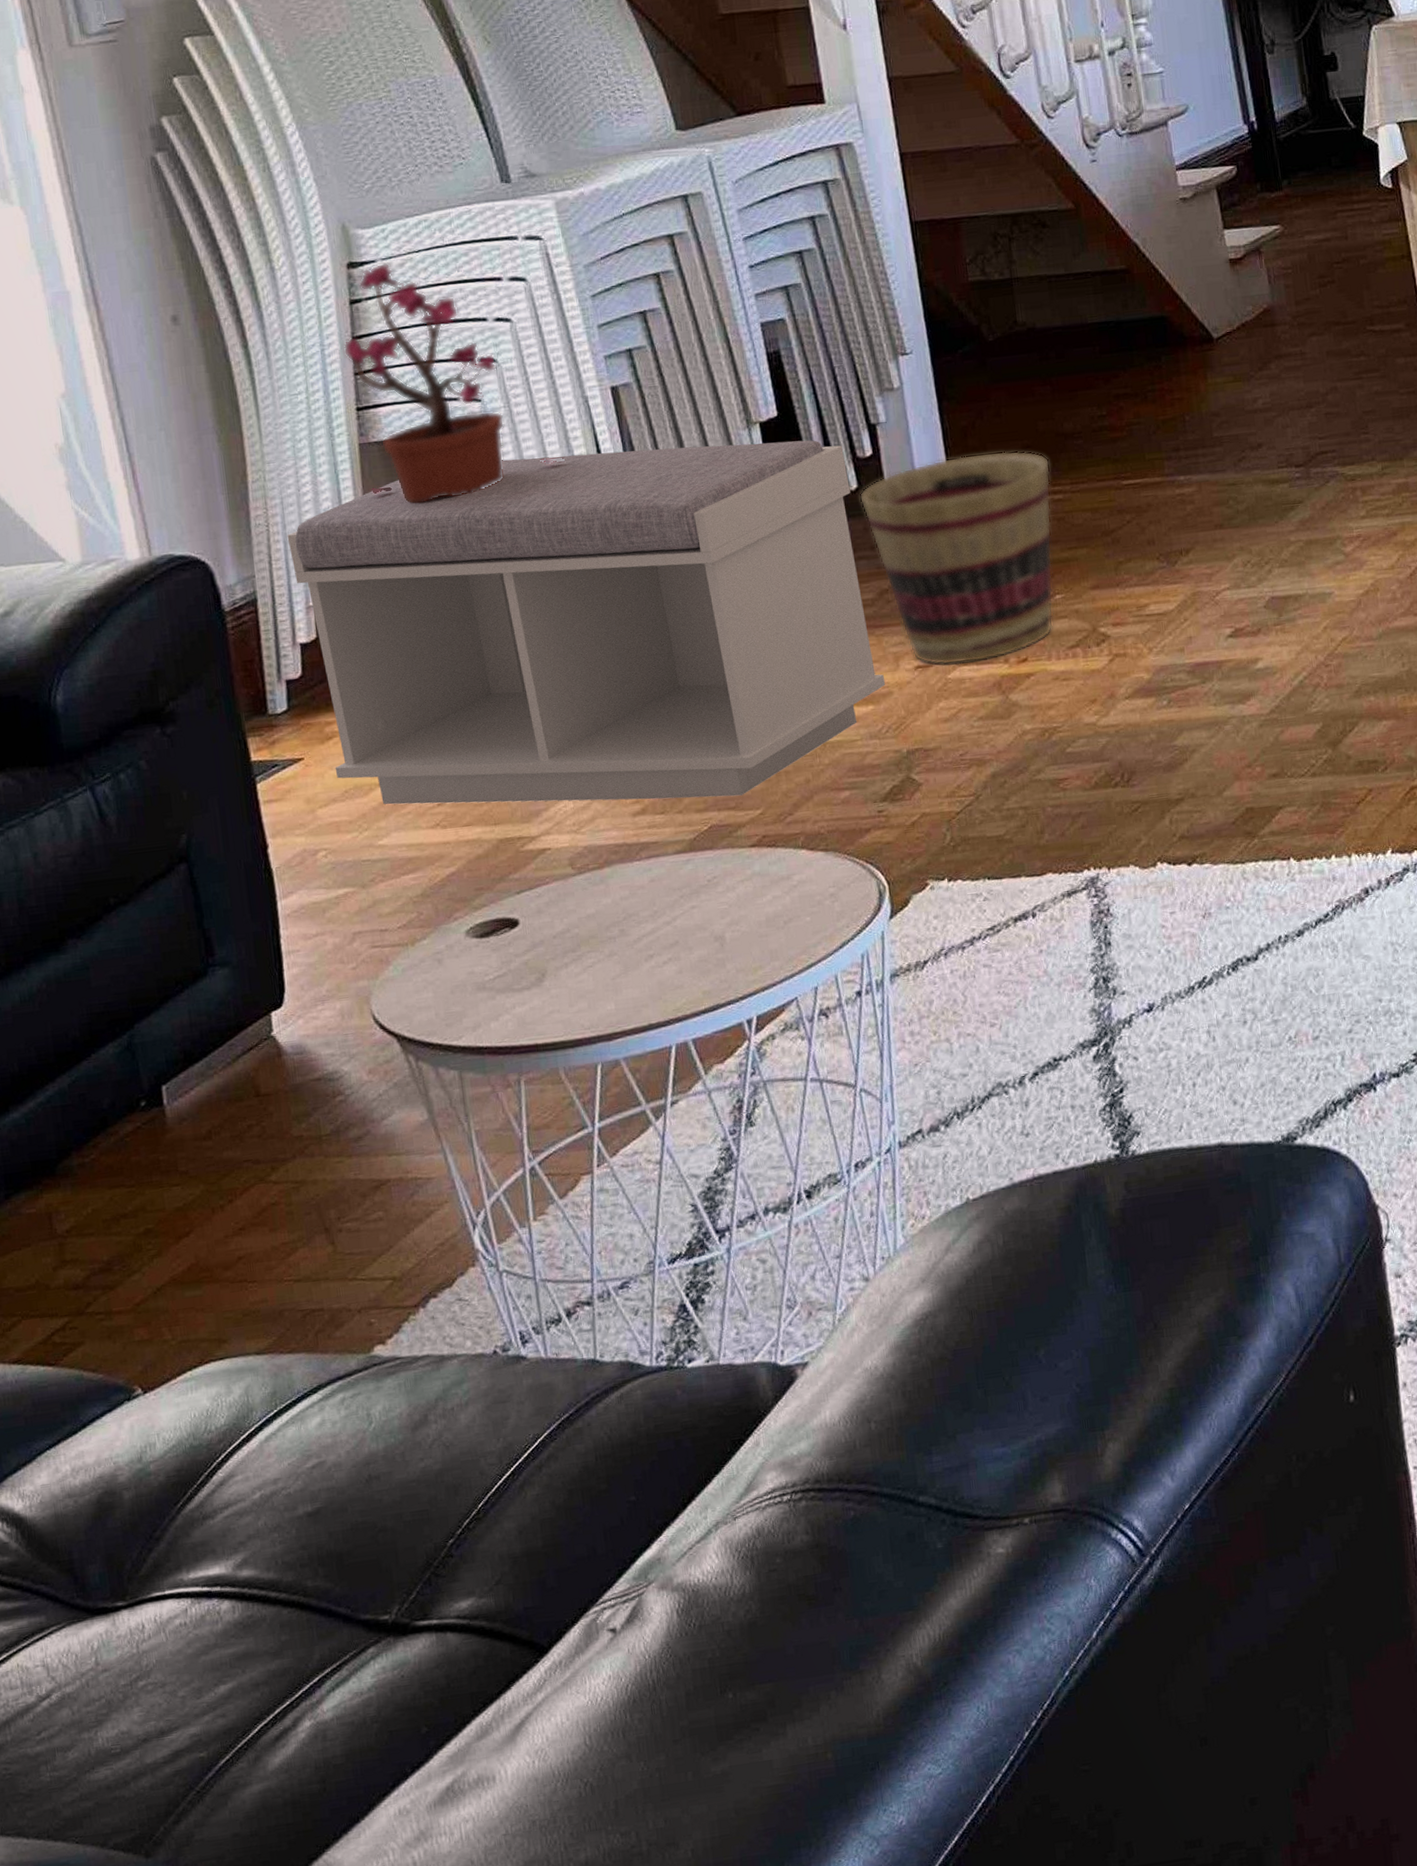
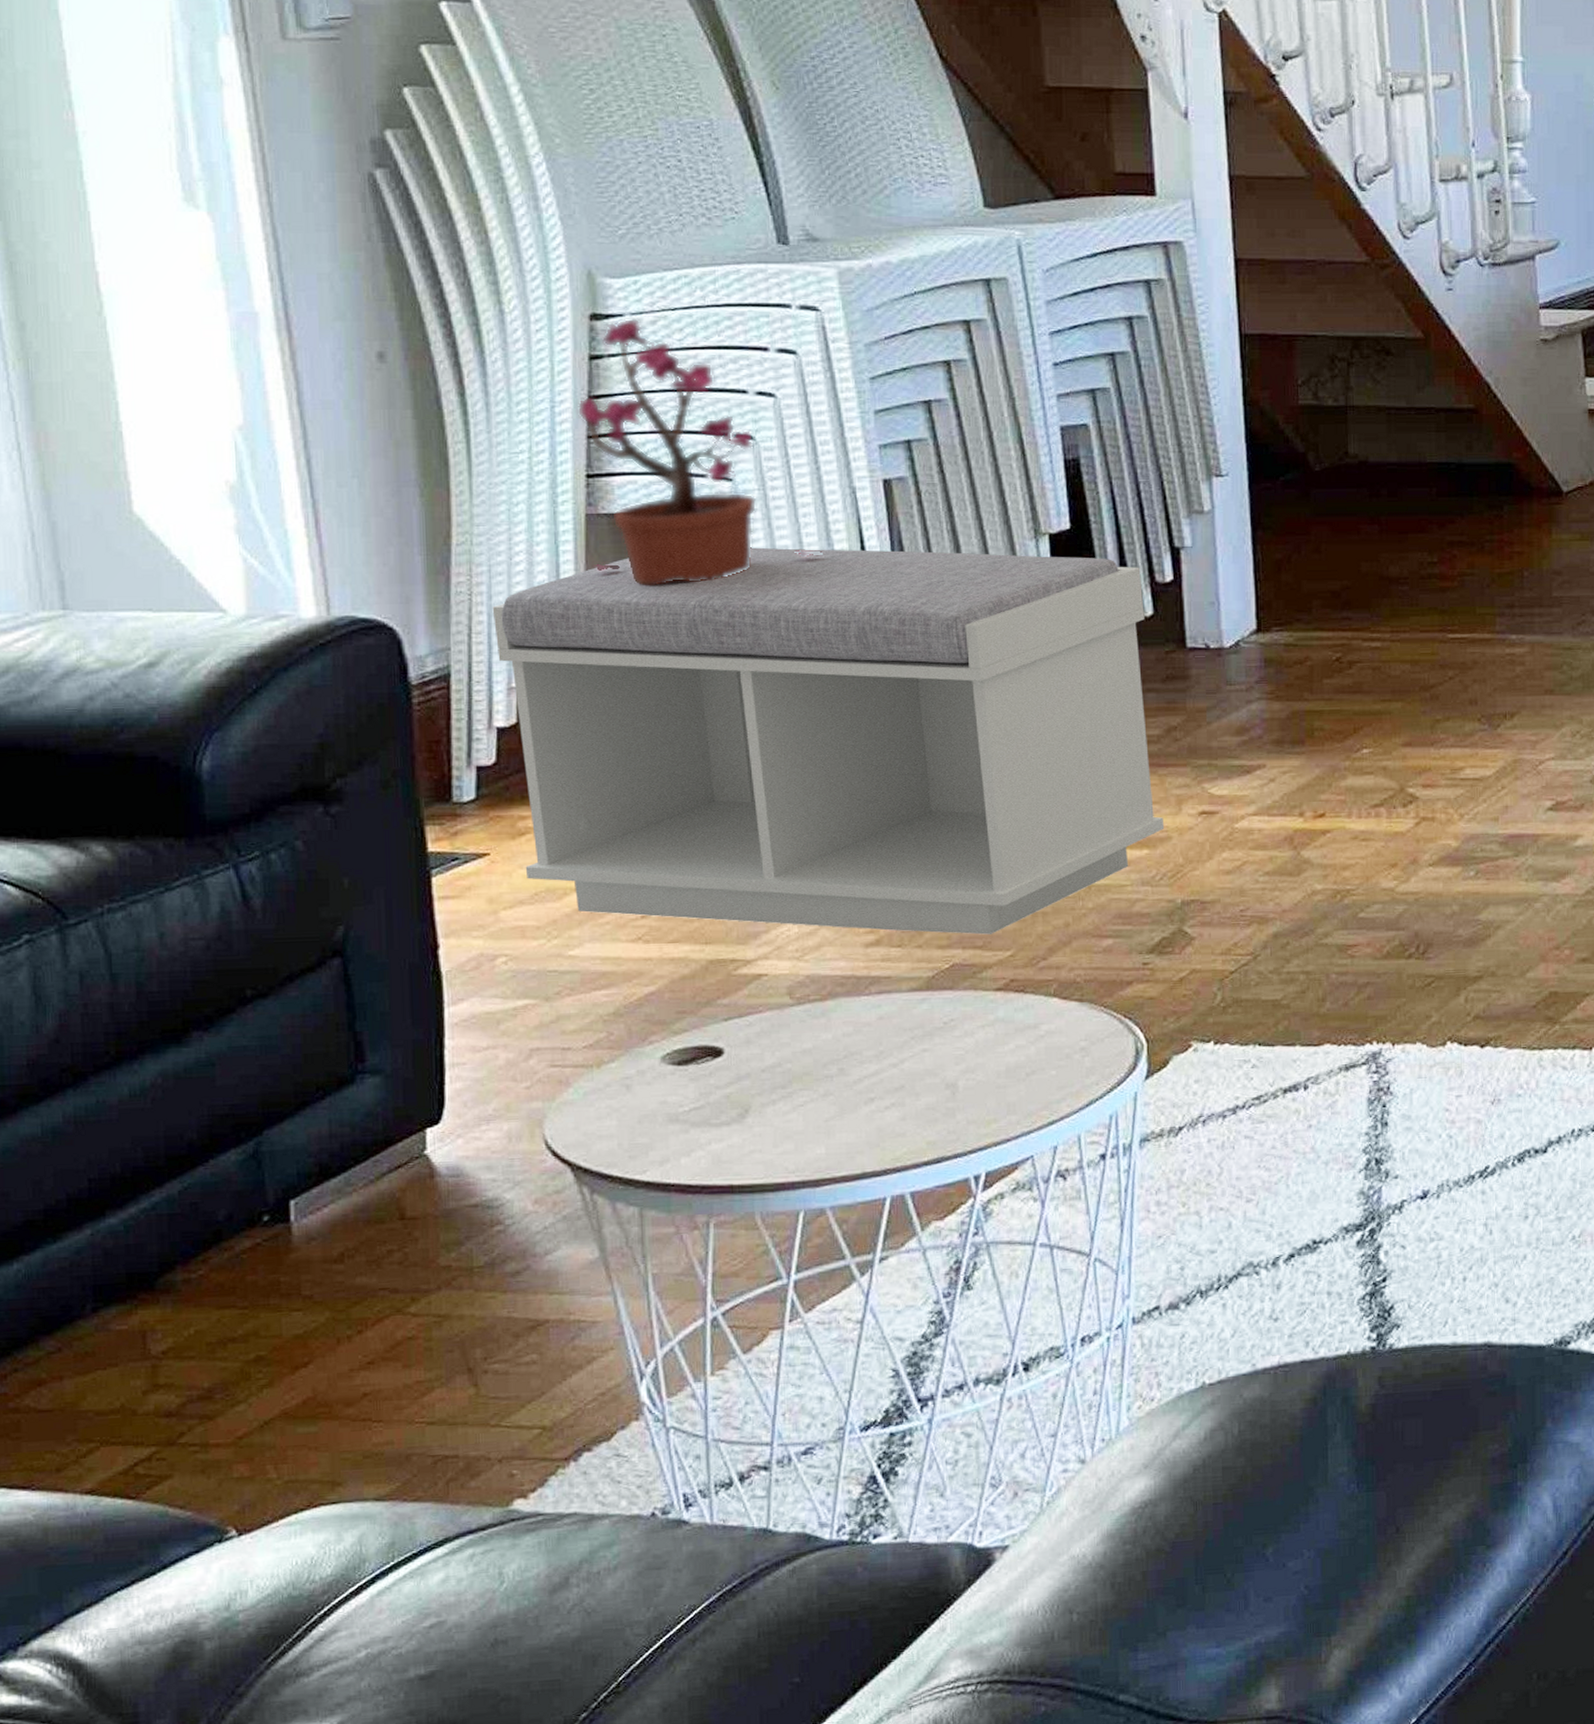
basket: present [859,450,1054,666] -> none [1154,590,1370,814]

